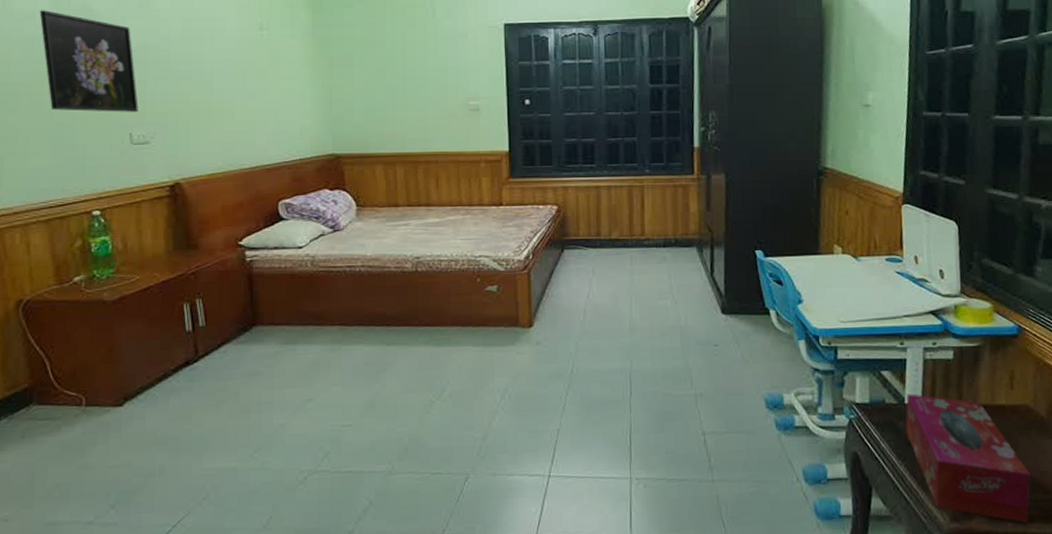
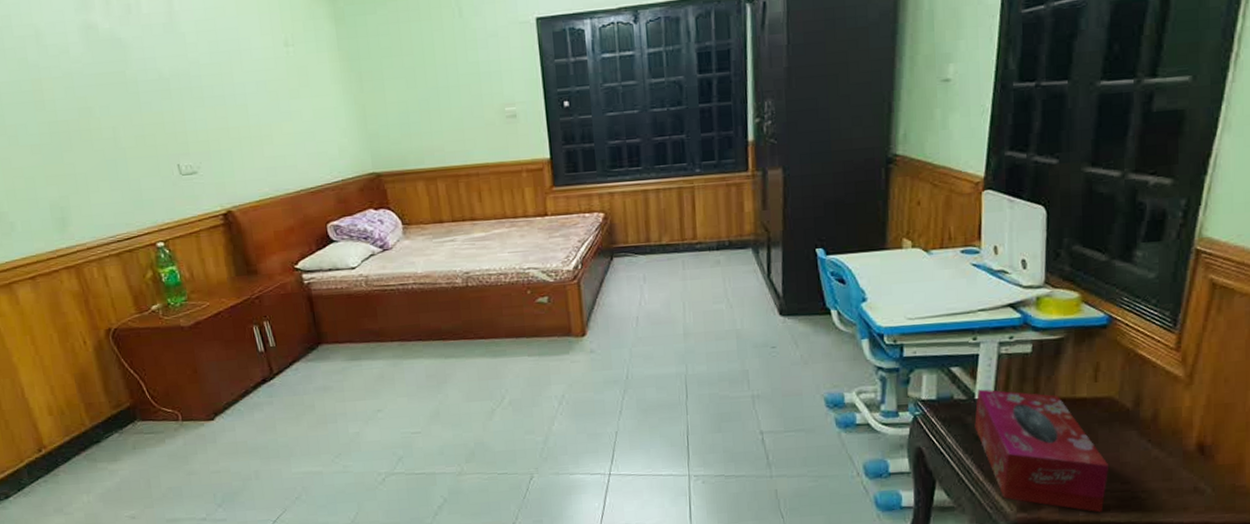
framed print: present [39,10,138,112] -> none [71,43,182,146]

